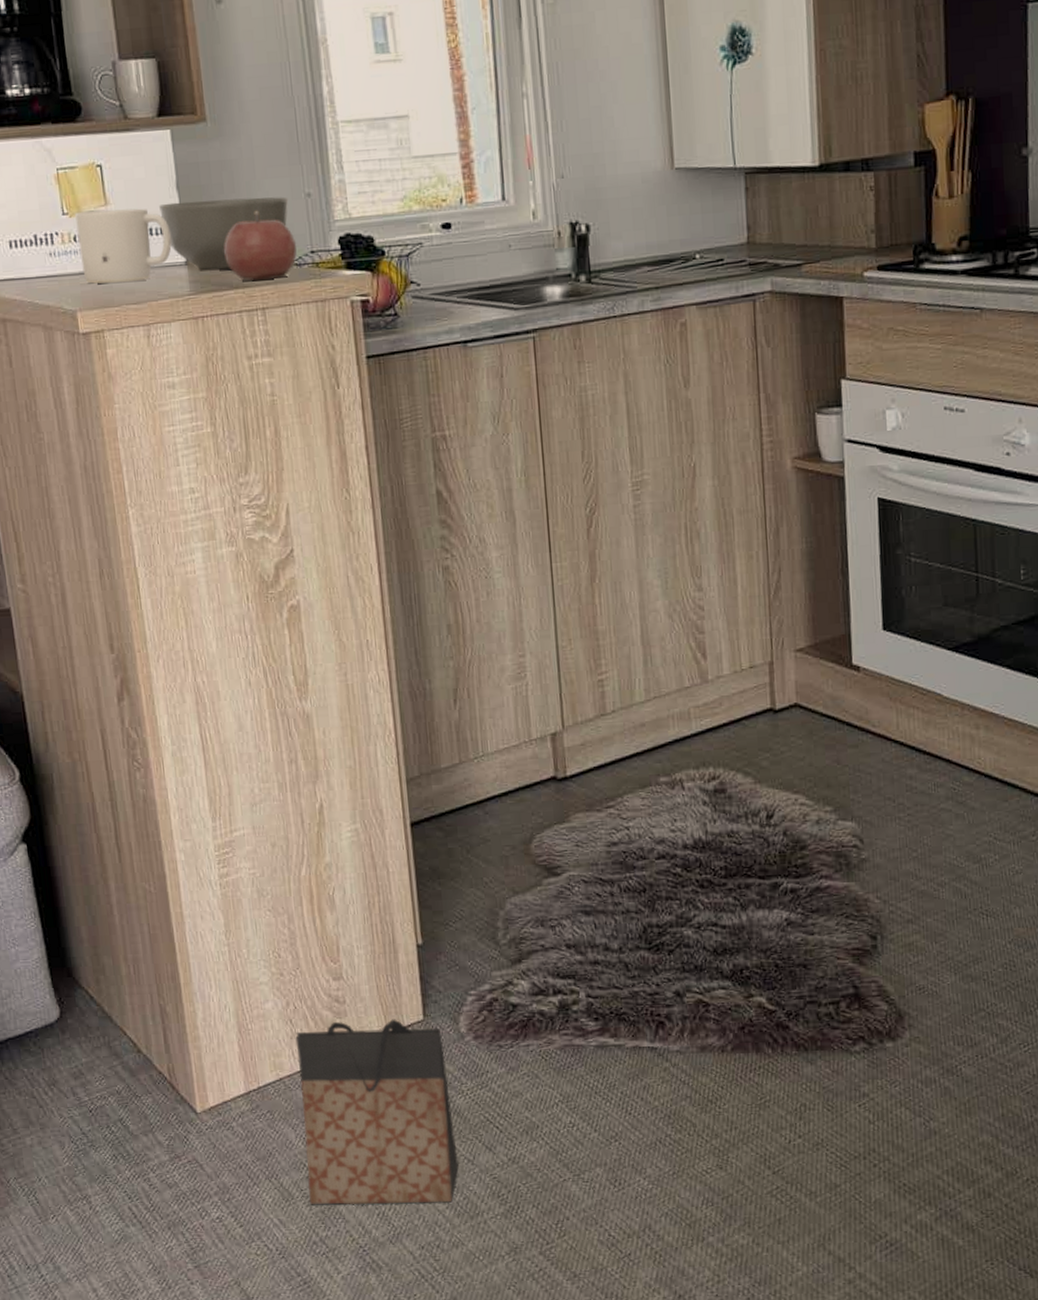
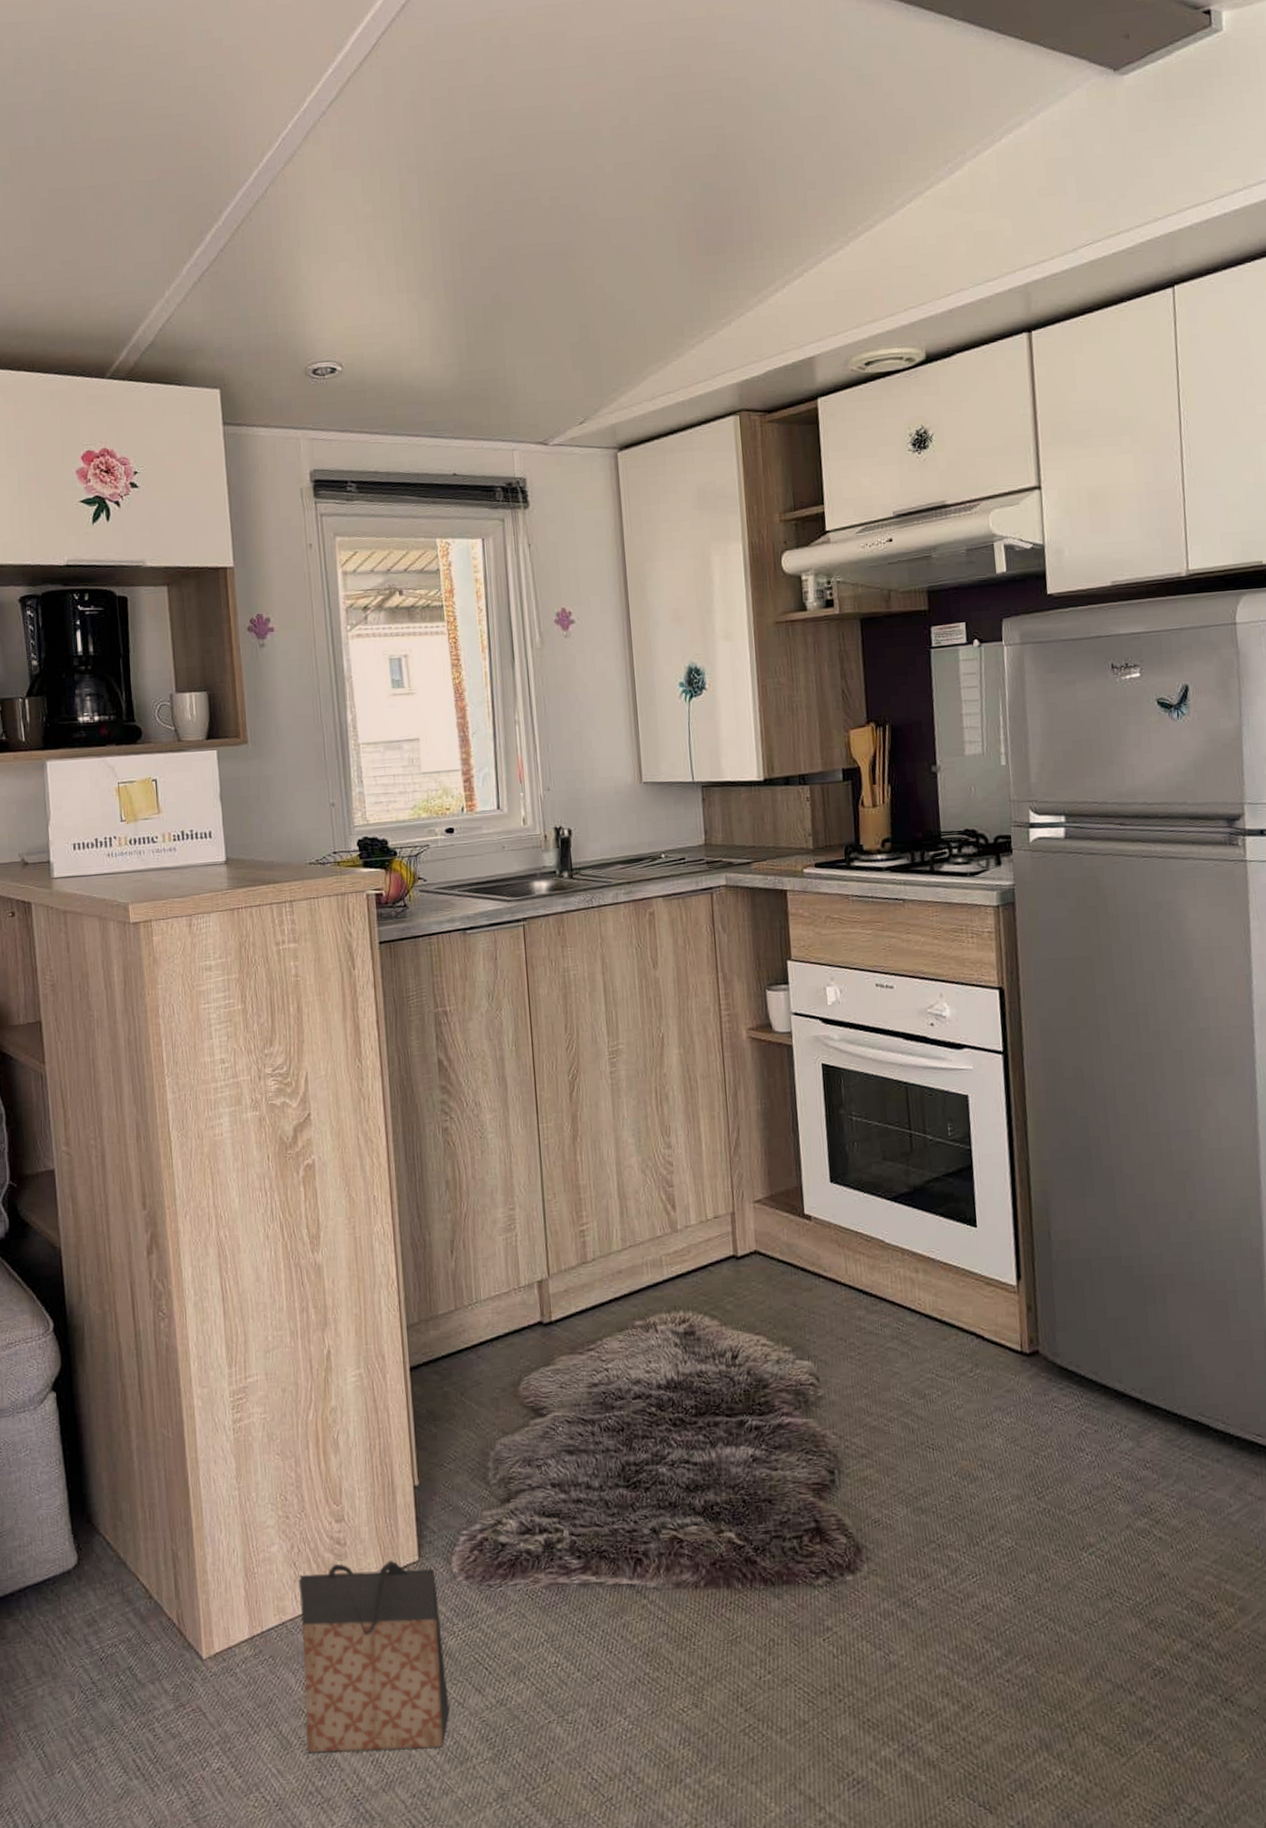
mug: present [75,208,172,284] -> none [132,815,214,880]
bowl: present [159,196,289,271] -> none [204,806,316,869]
fruit: present [224,210,297,281] -> none [259,817,322,878]

